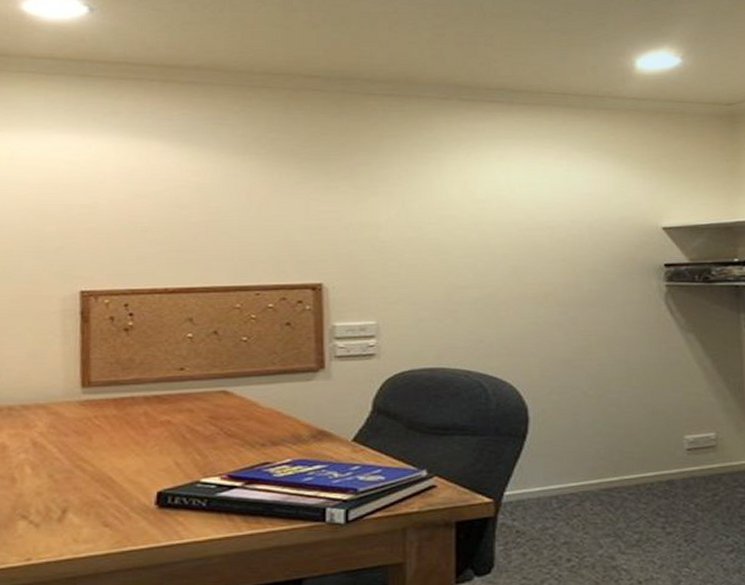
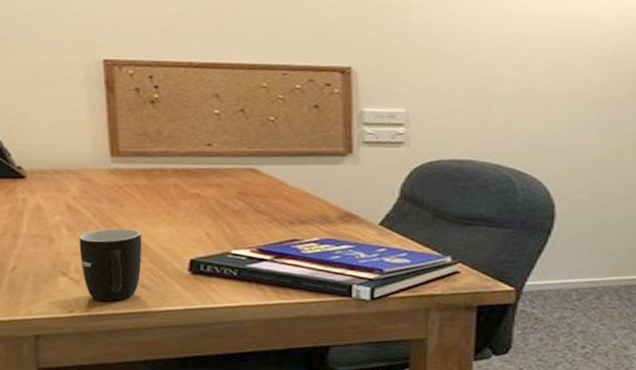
mug: none [42,463,109,546] -> present [79,228,142,302]

